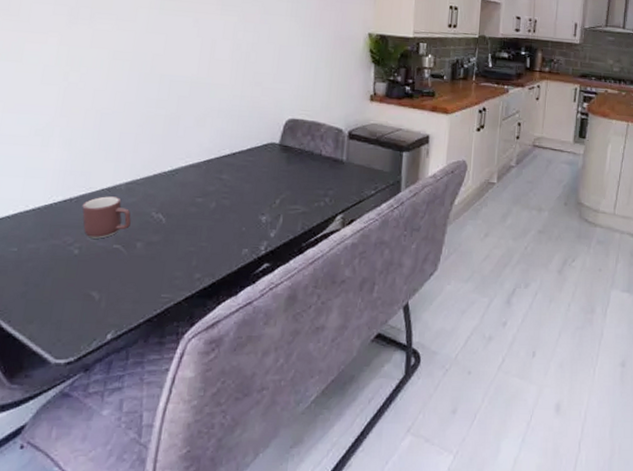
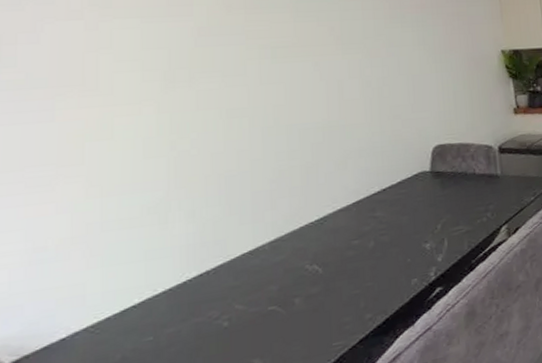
mug: present [82,196,131,239] -> none [222,258,283,307]

